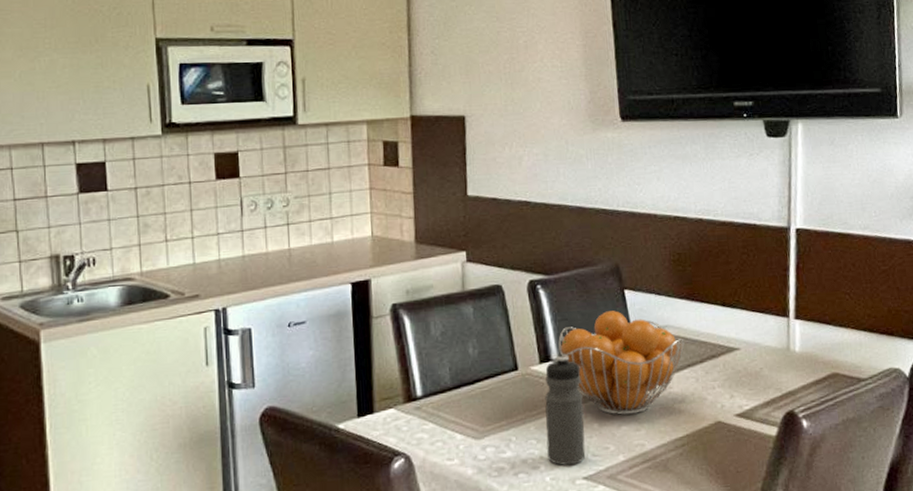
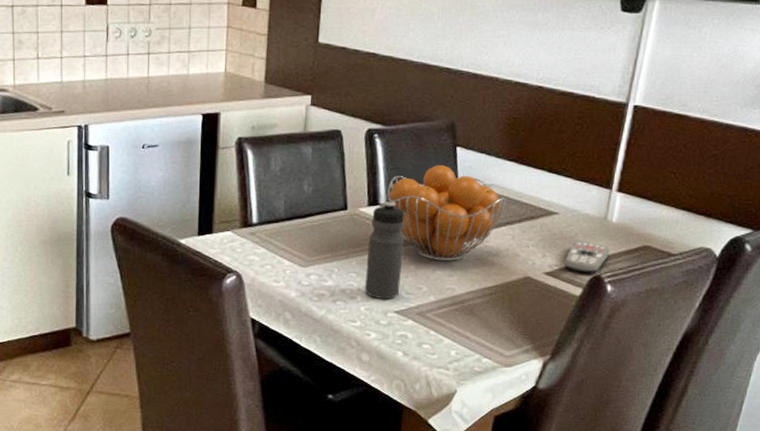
remote control: none [754,376,799,410] -> present [564,241,610,273]

